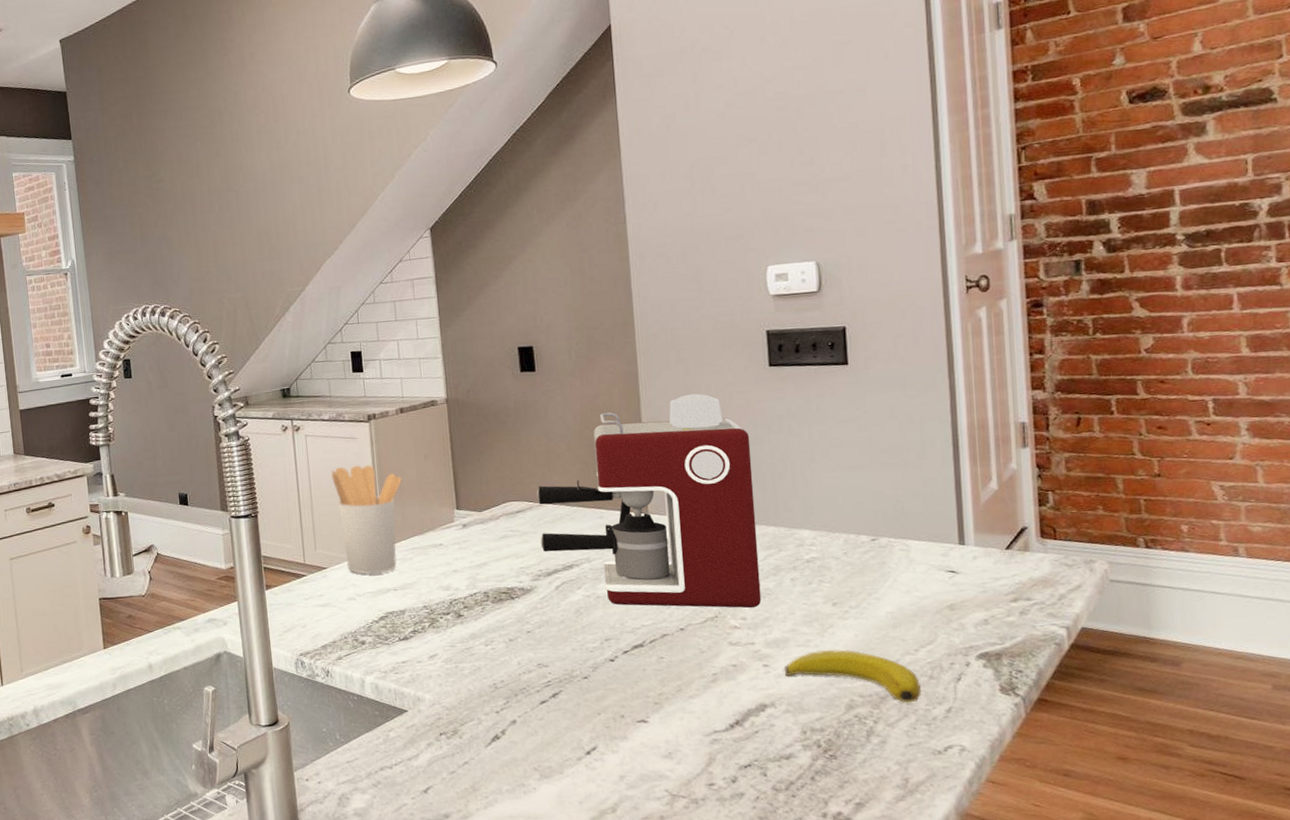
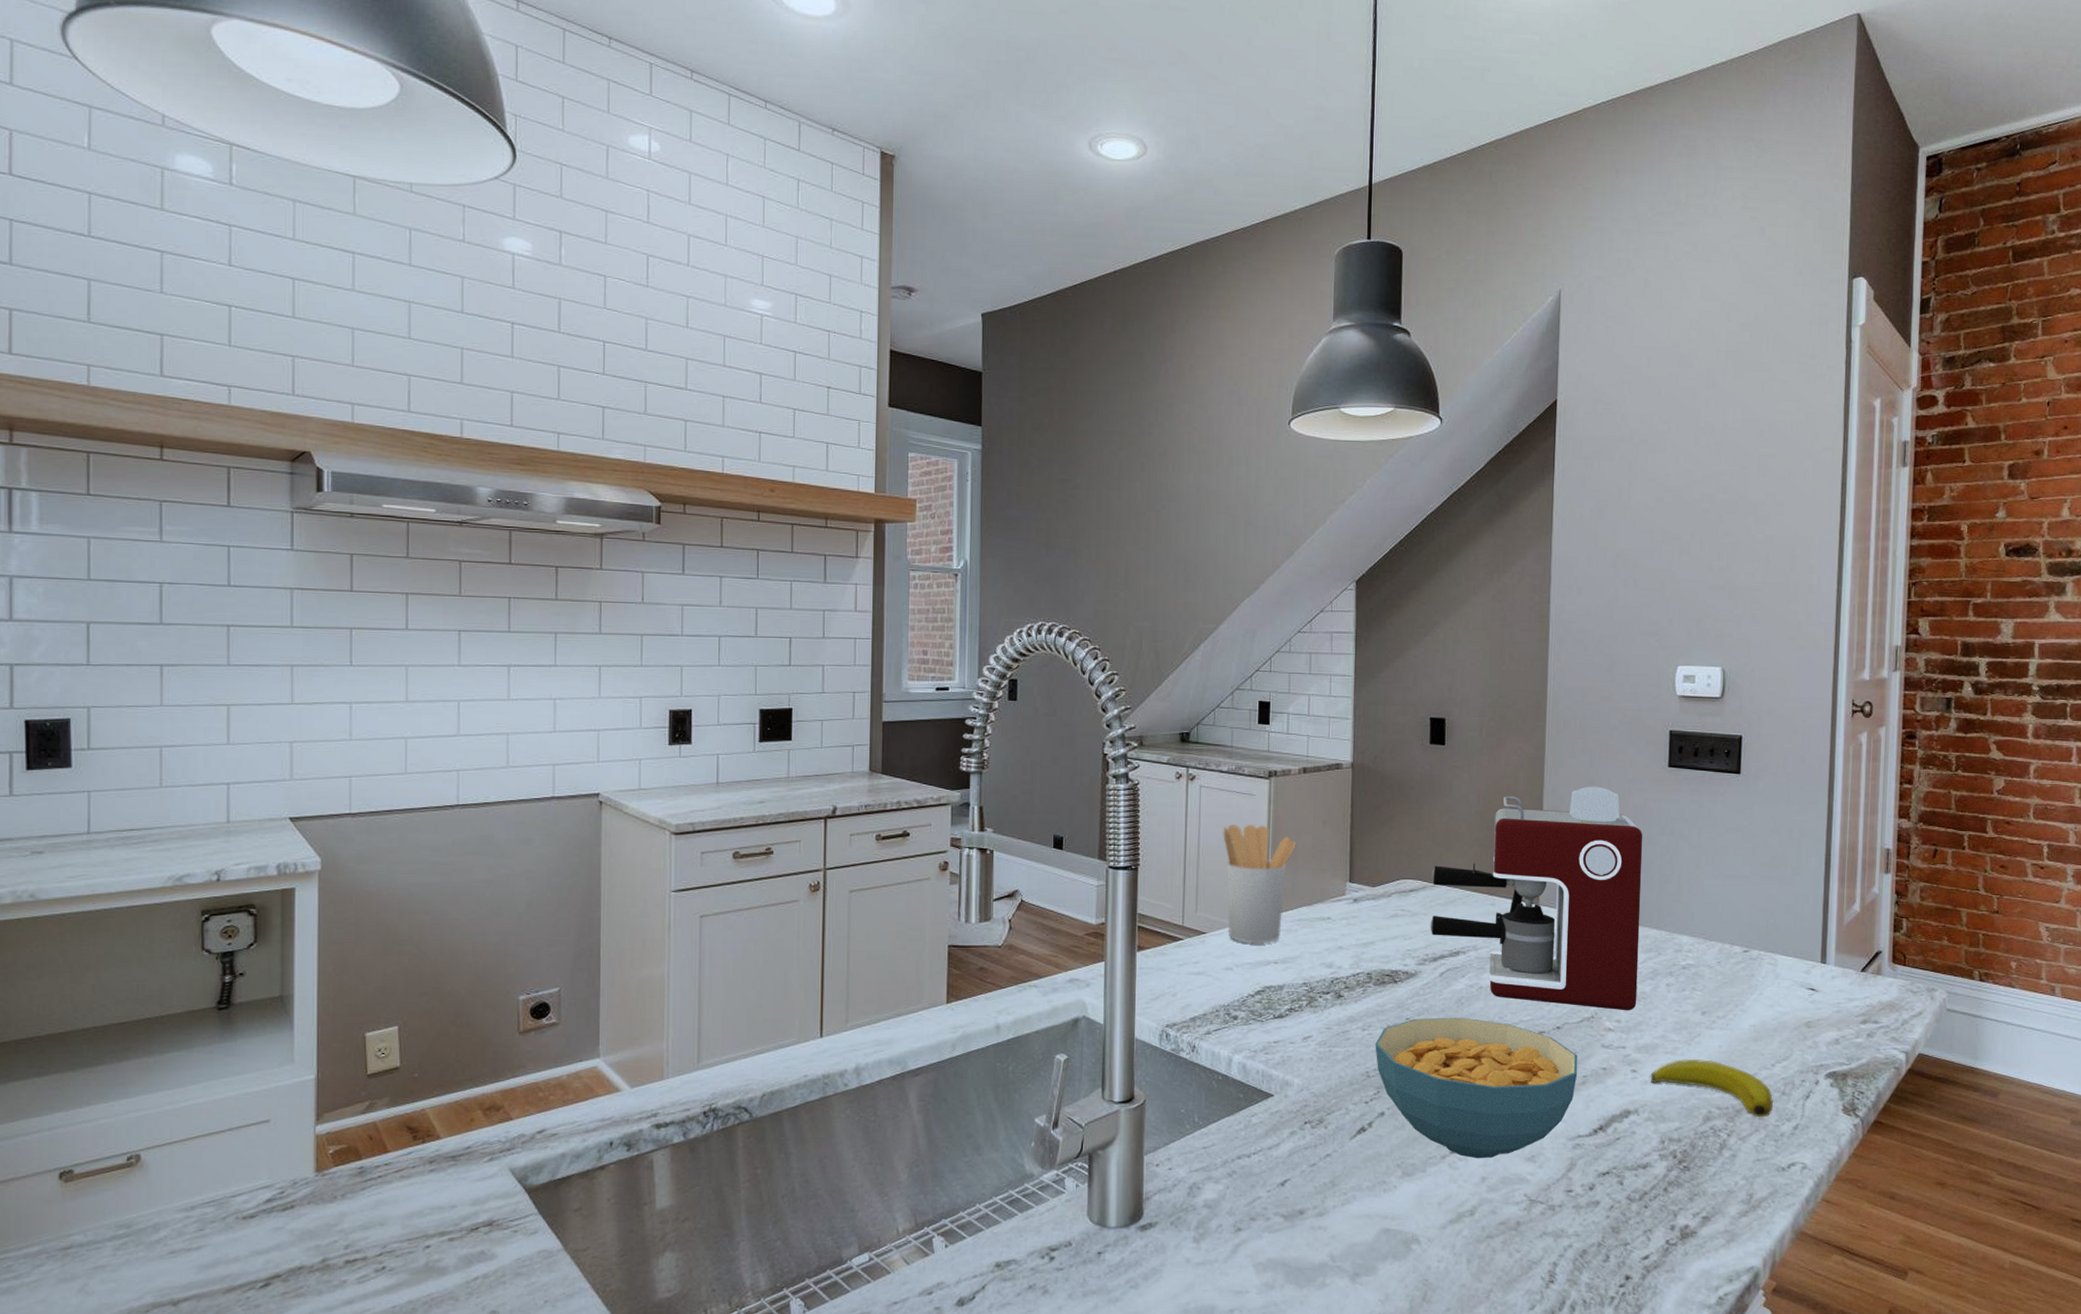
cereal bowl: none [499,626,707,759] -> present [1375,1017,1578,1159]

